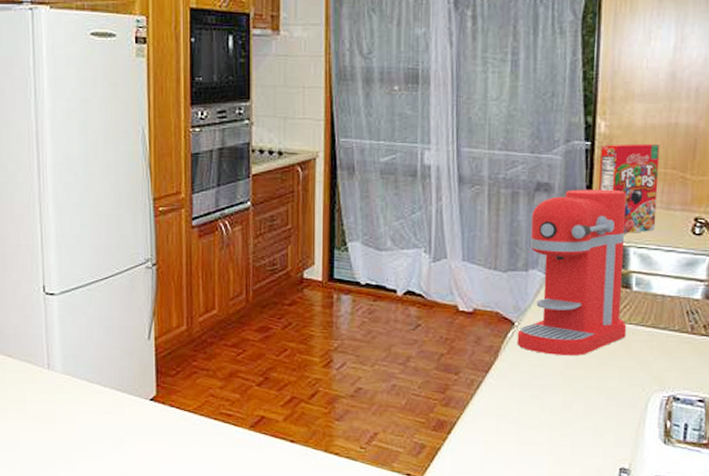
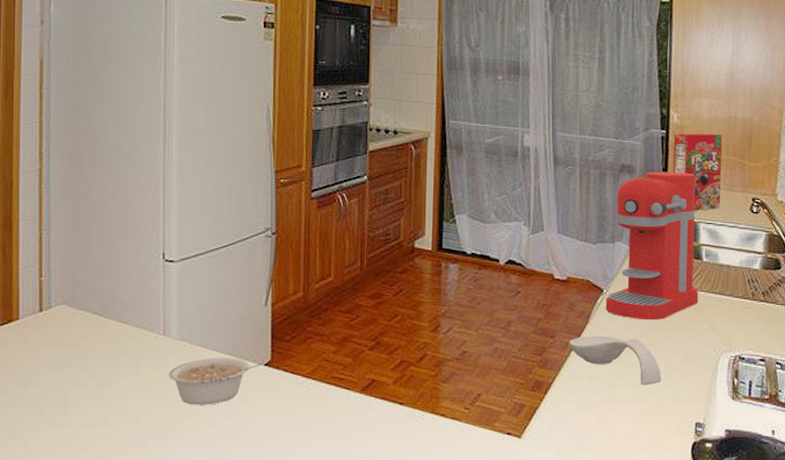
legume: none [54,392,149,439] -> present [168,358,264,405]
spoon rest: none [475,372,582,427] -> present [568,335,662,386]

